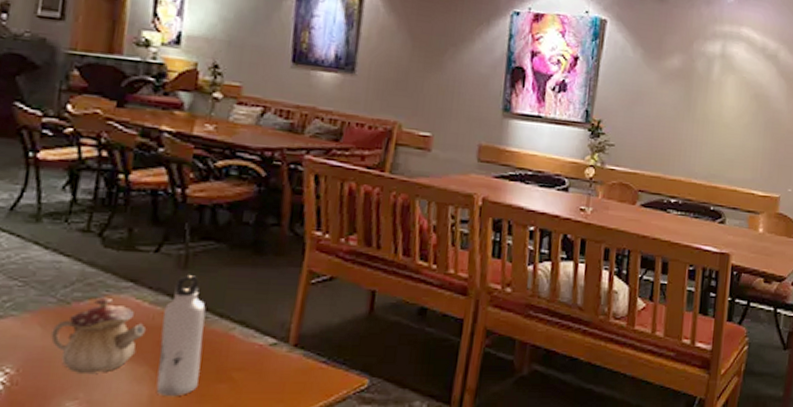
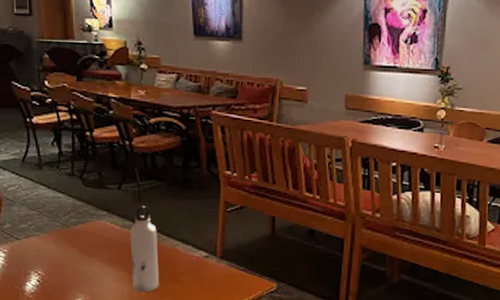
teapot: present [51,297,147,373] -> none [62,222,121,275]

